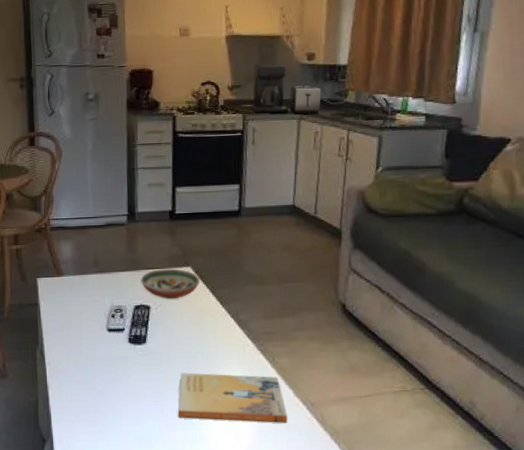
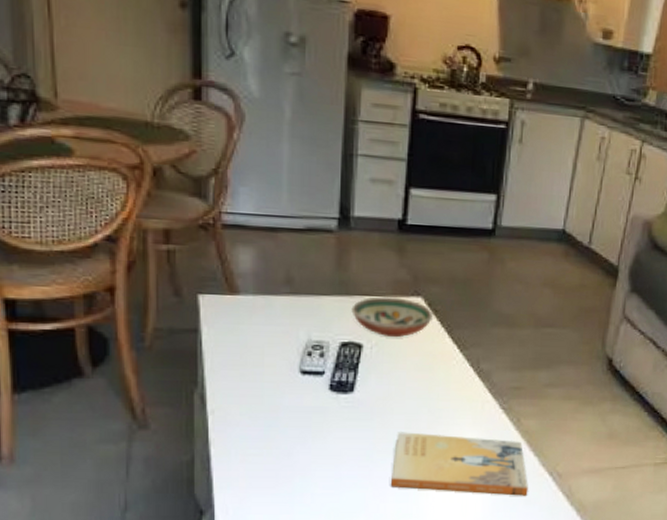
coffee maker: present [251,63,288,113] -> none [522,32,576,106]
toaster: present [289,85,321,115] -> none [572,71,615,115]

